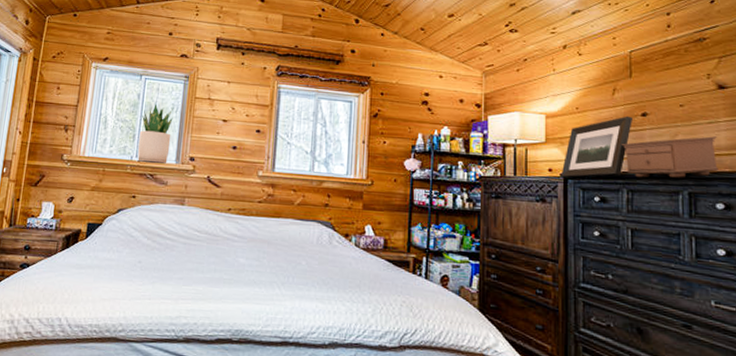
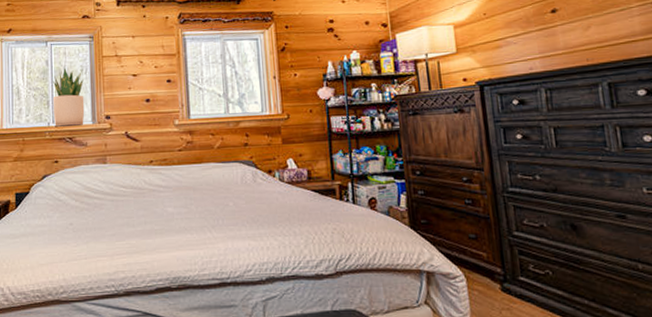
picture frame: present [561,116,632,179] -> none [476,14,543,86]
jewelry box: present [622,136,718,178] -> none [534,23,636,75]

